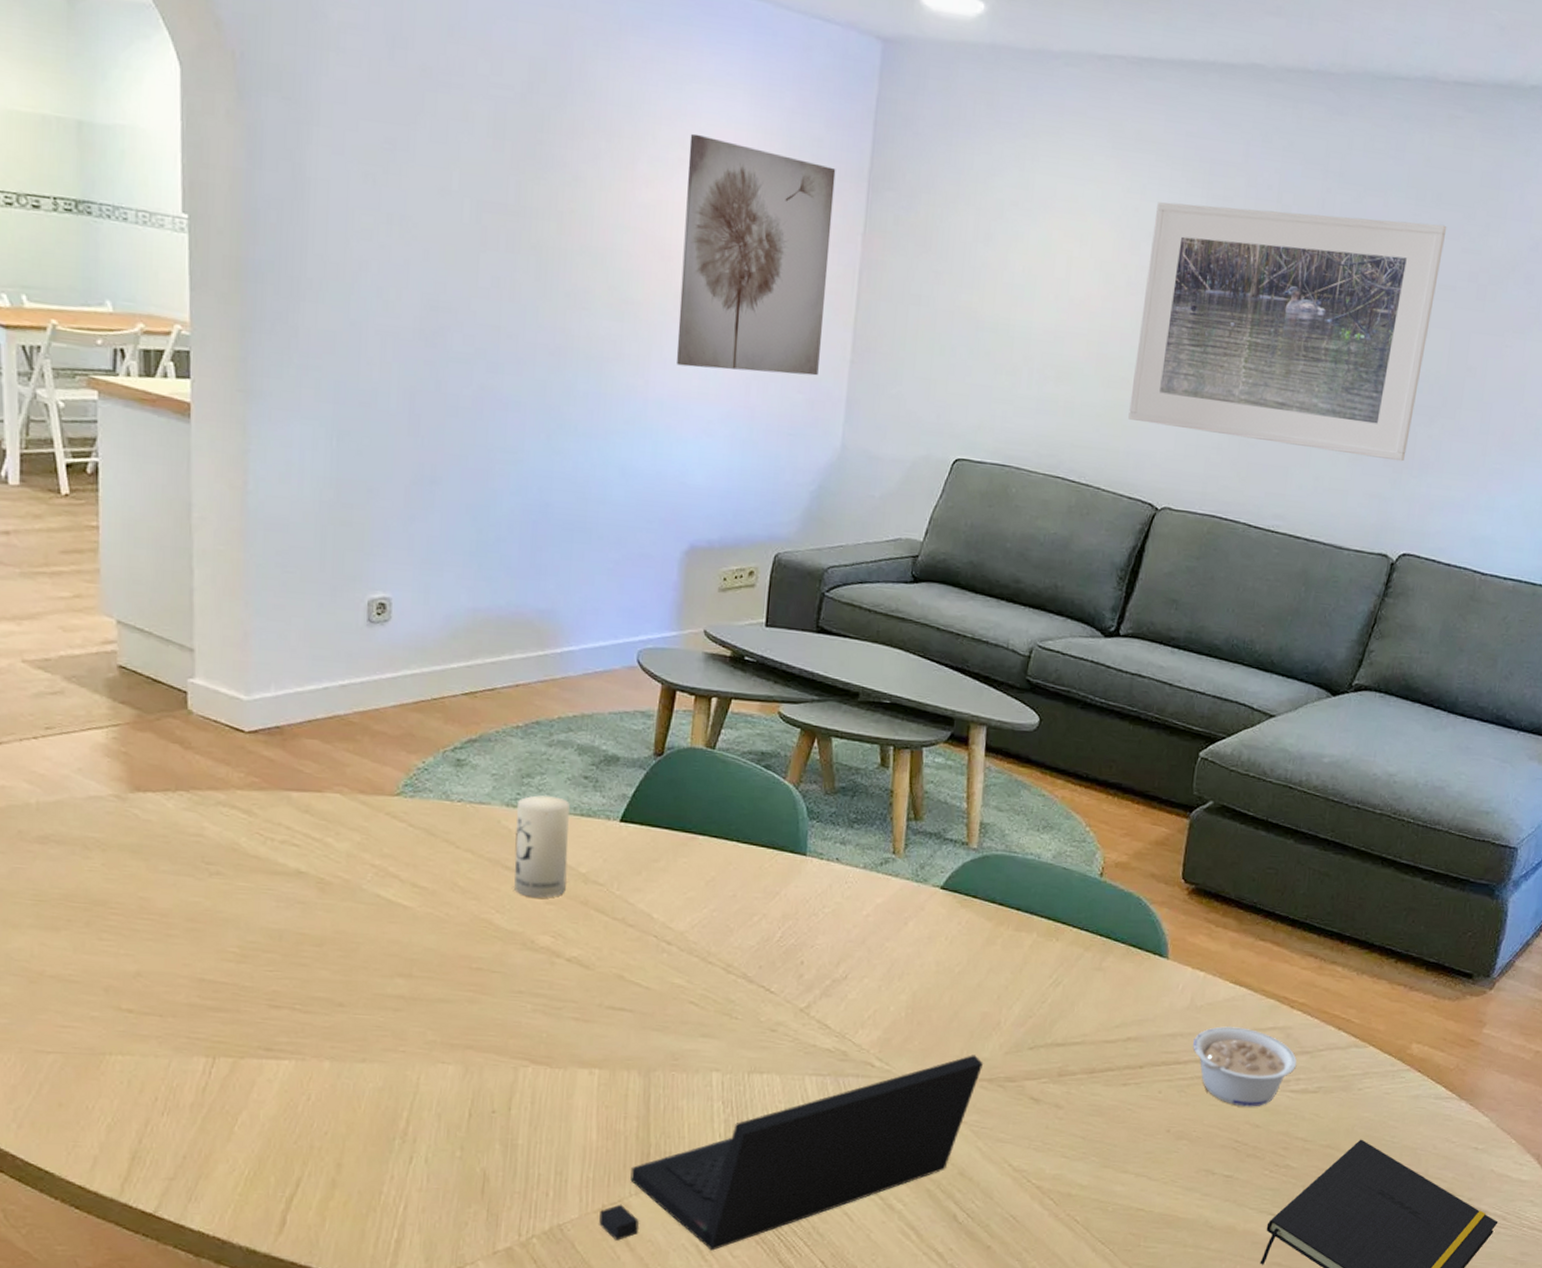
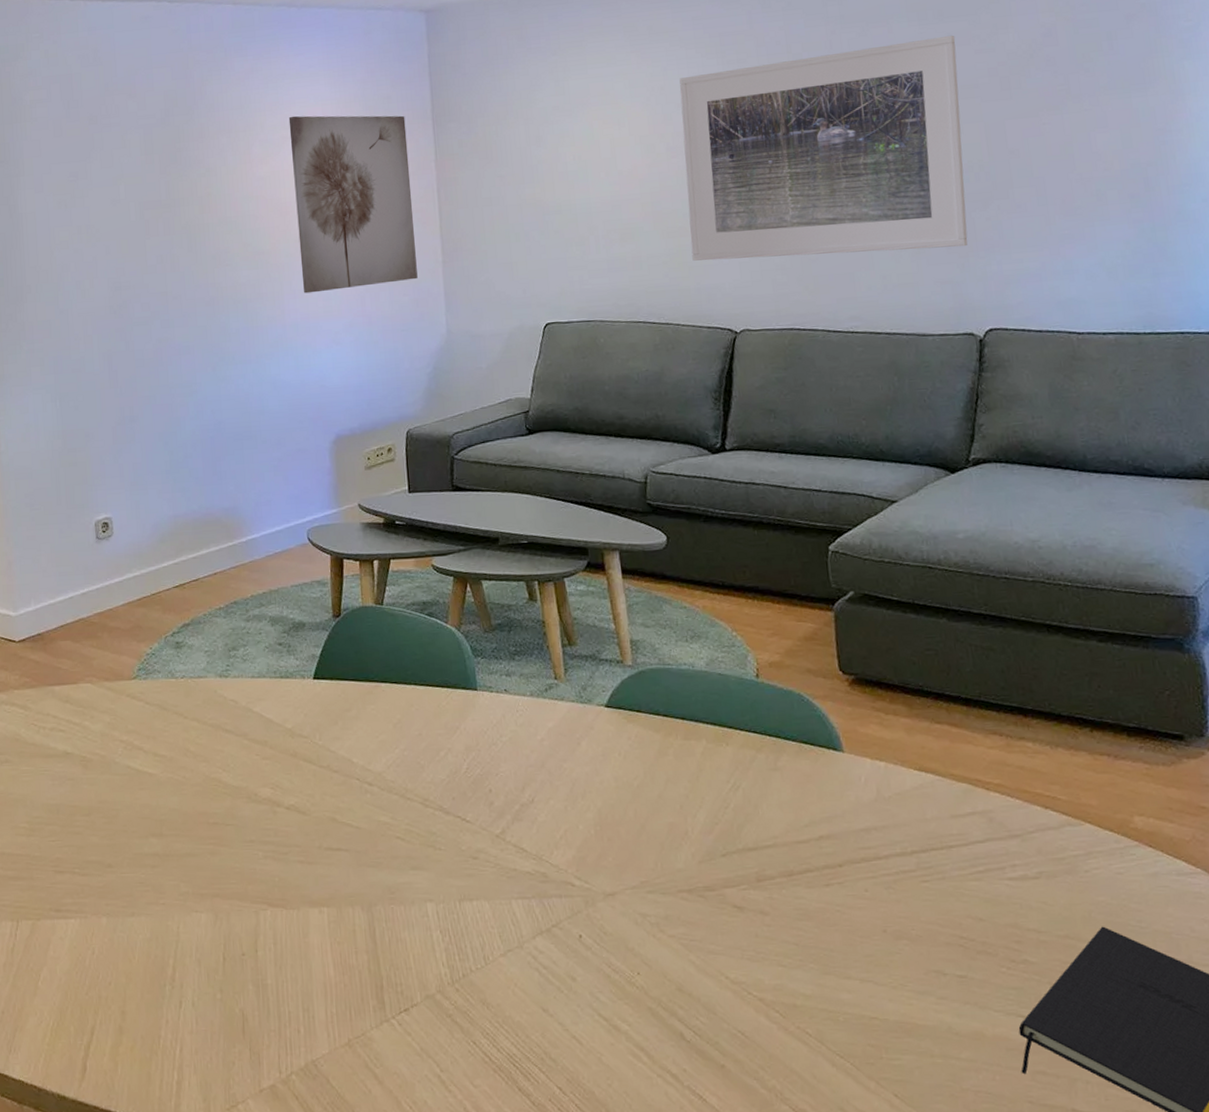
candle: present [514,795,570,898] -> none [228,664,277,755]
laptop computer: present [599,1055,984,1251] -> none [347,866,680,1081]
legume: present [1193,1025,1297,1107] -> none [889,814,1009,900]

